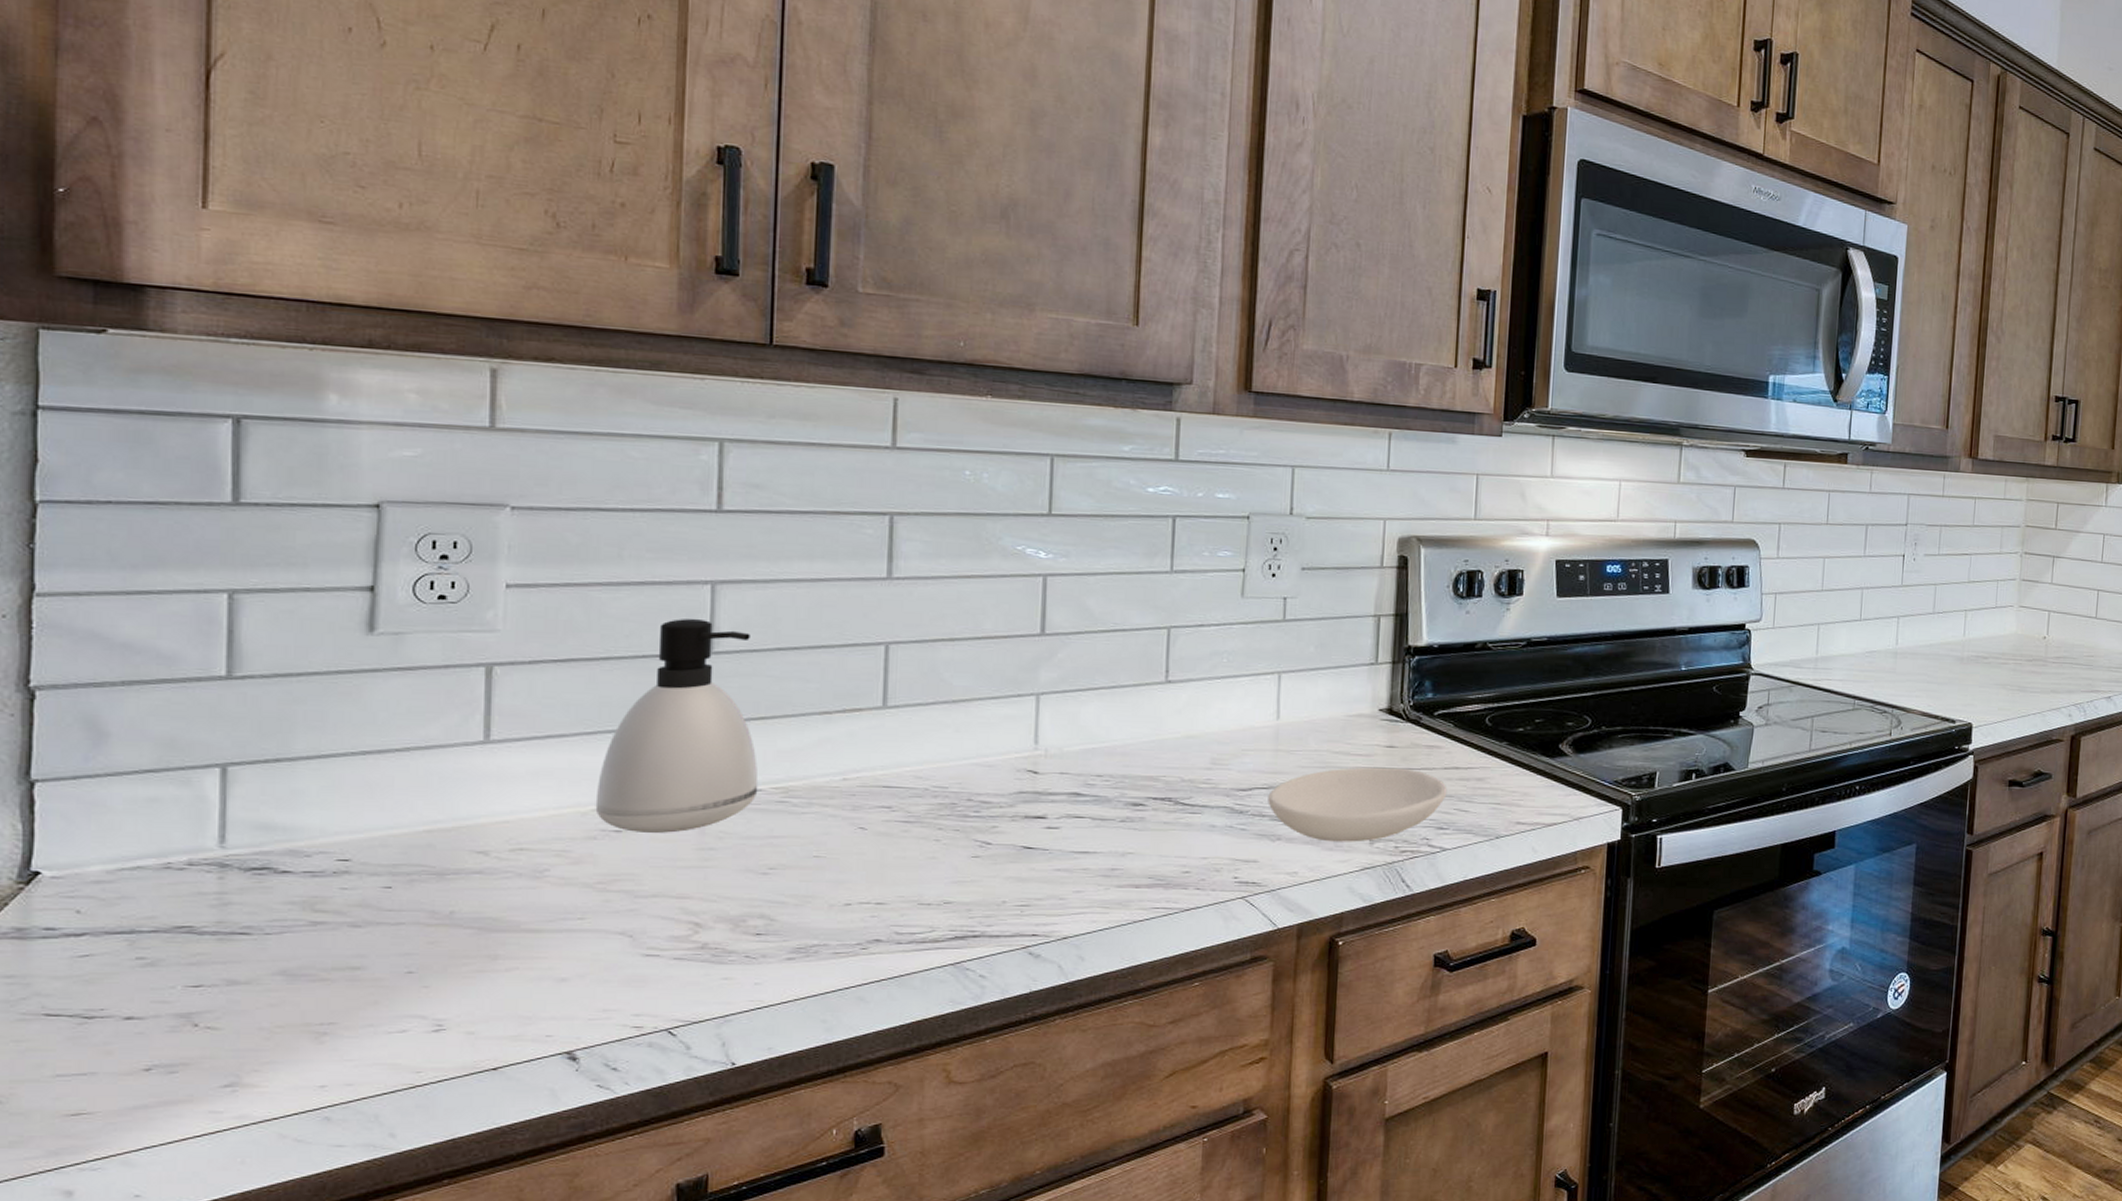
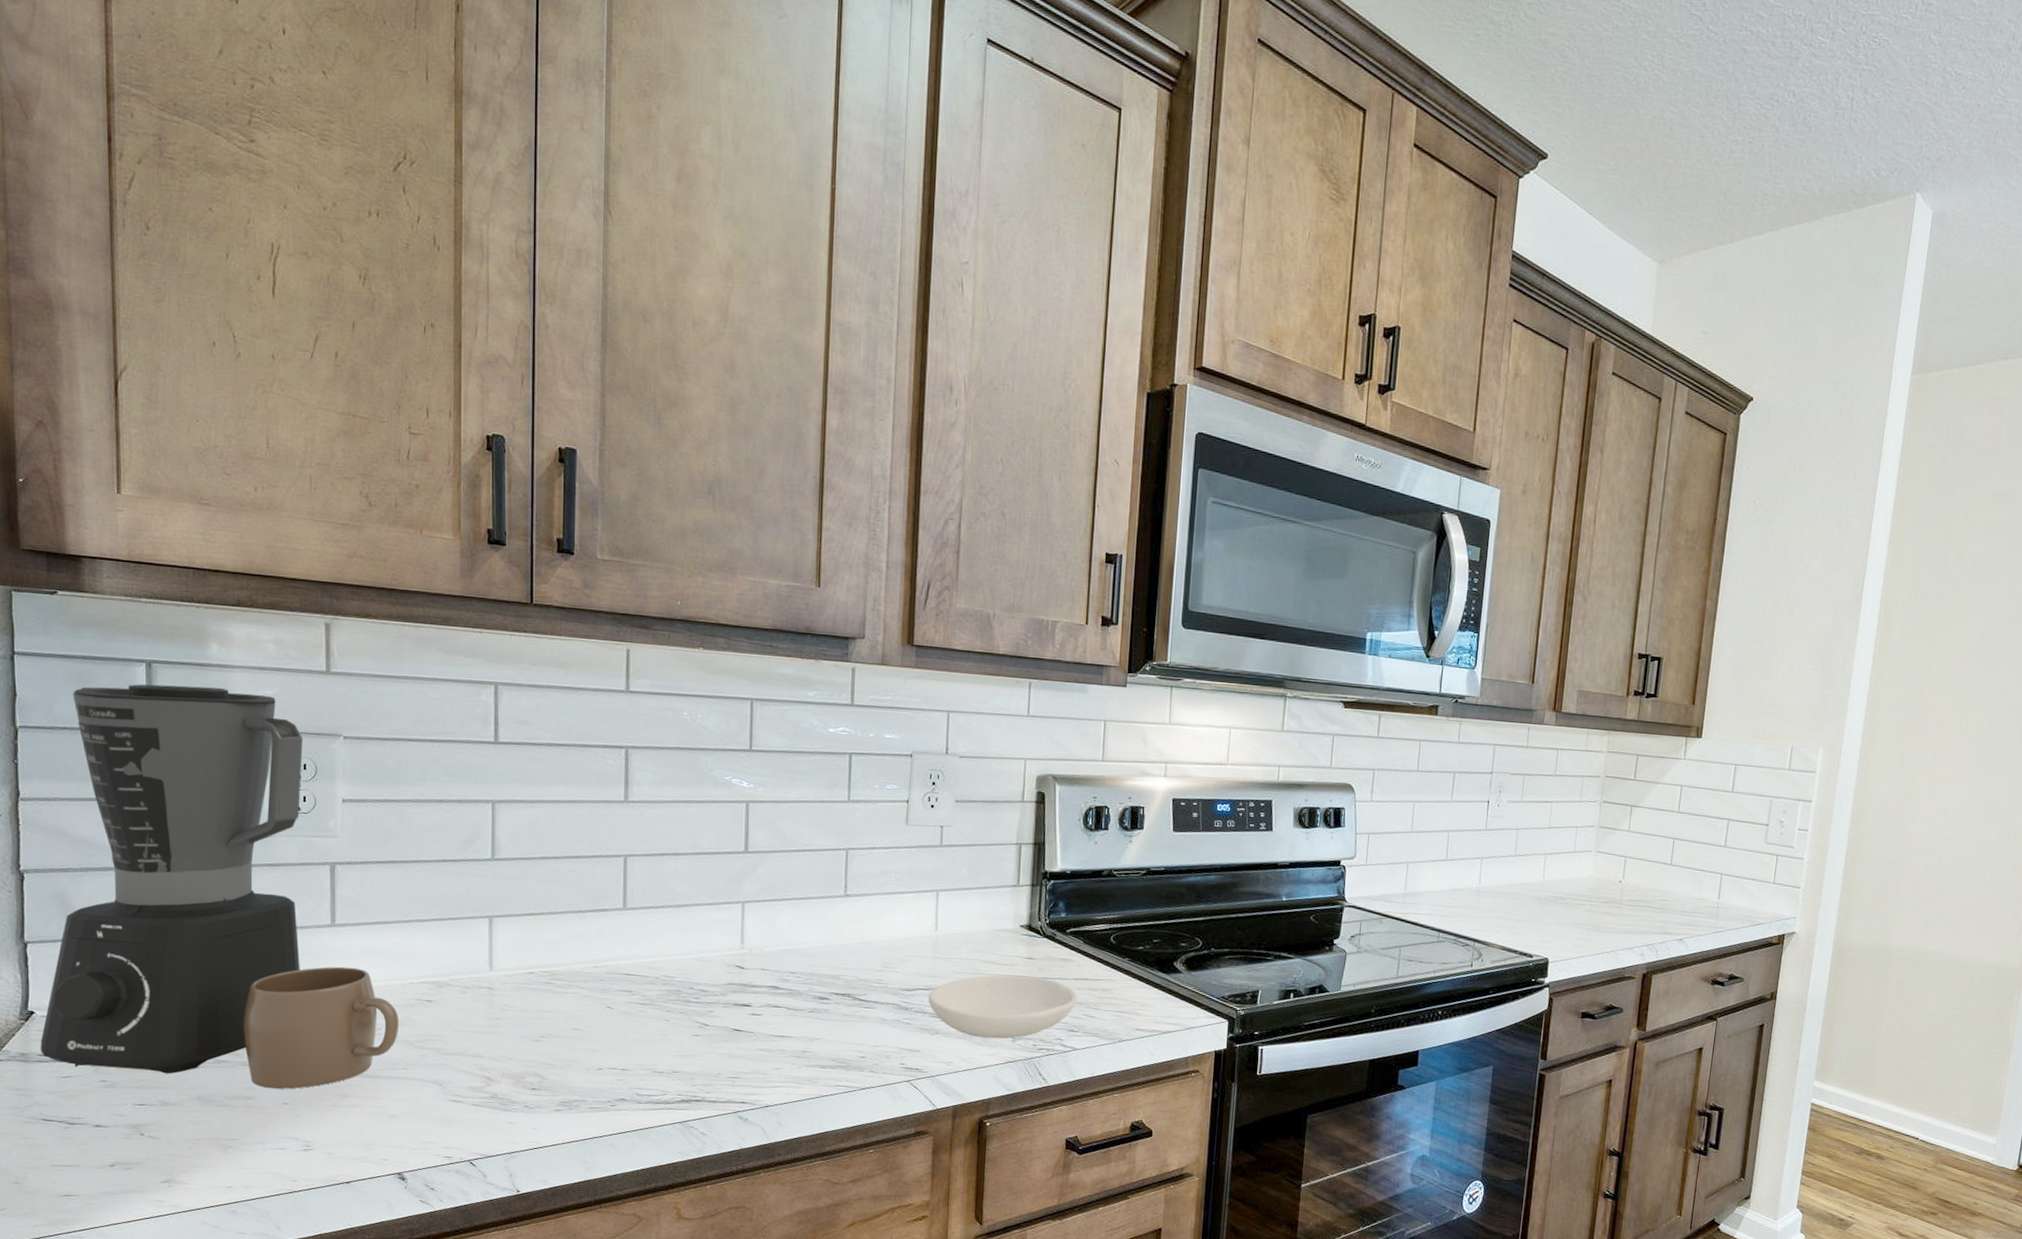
blender: none [47,445,453,944] -> present [40,684,303,1074]
mug: none [353,793,576,954] -> present [244,966,399,1089]
soap dispenser: present [595,619,759,833] -> none [412,831,531,1004]

